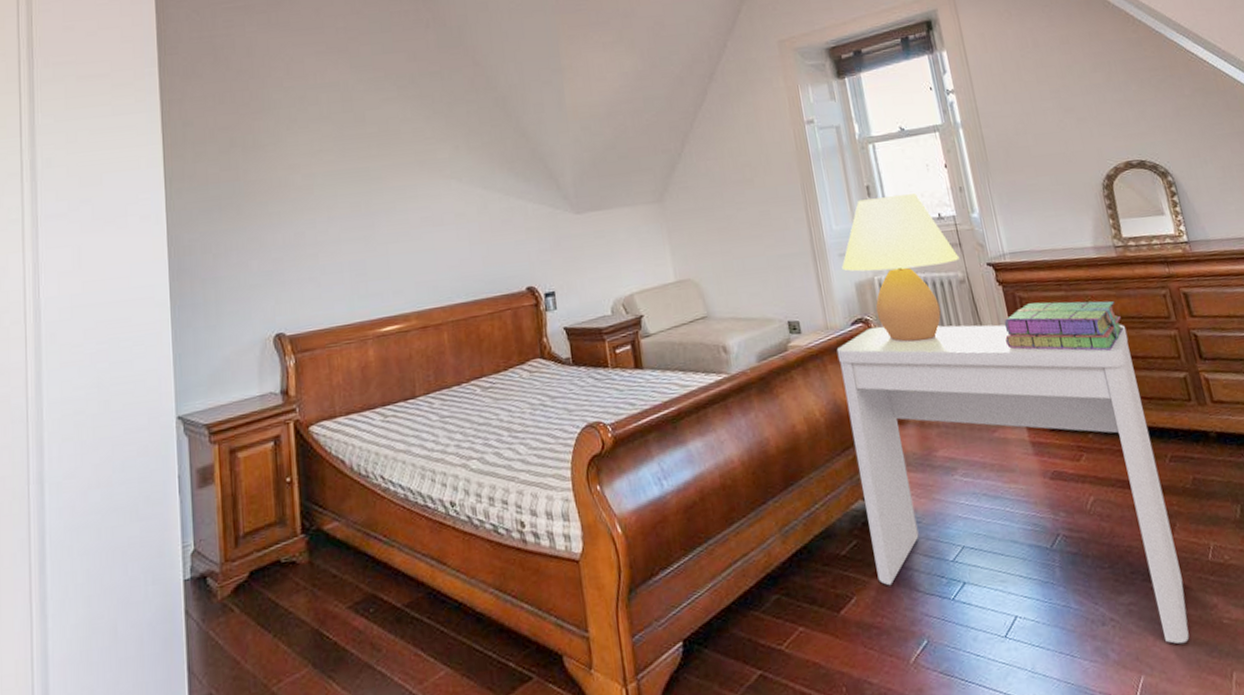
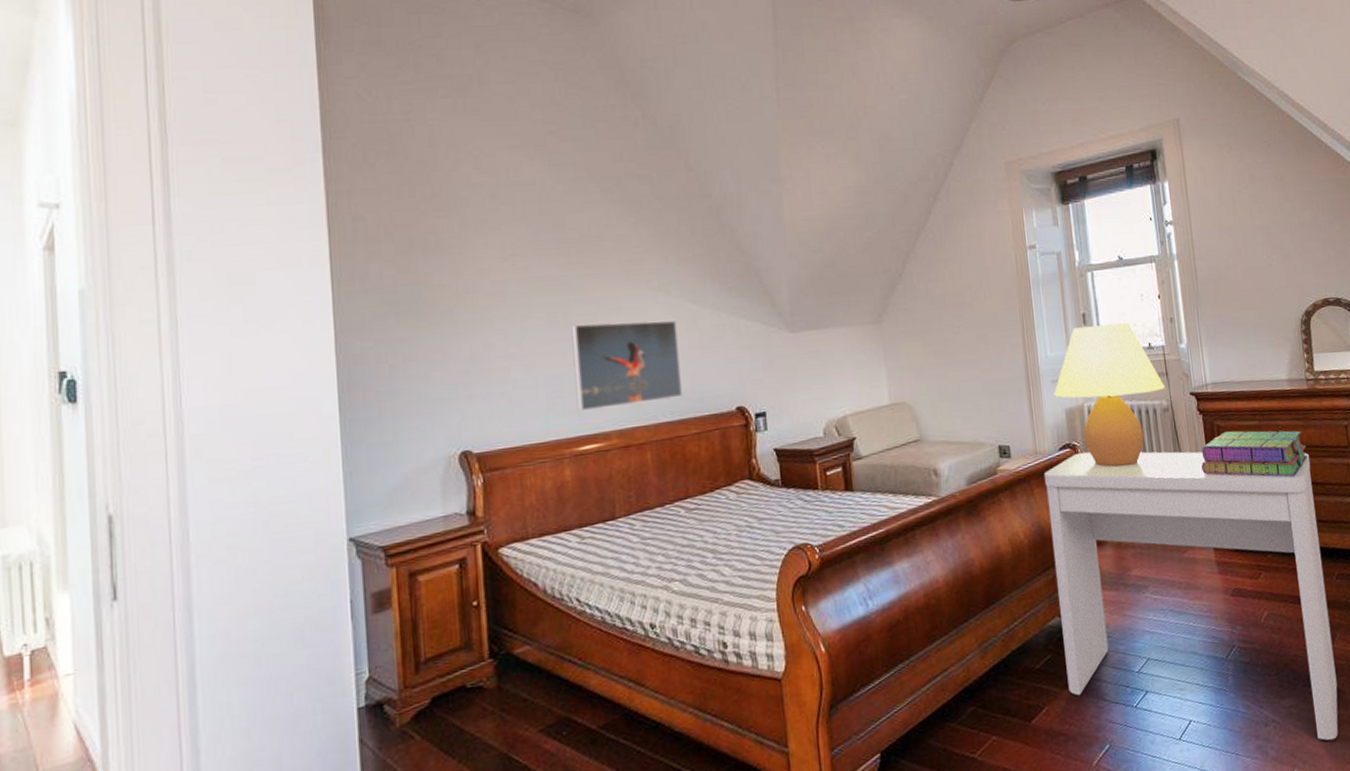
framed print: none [372,206,475,295] -> present [571,320,682,412]

